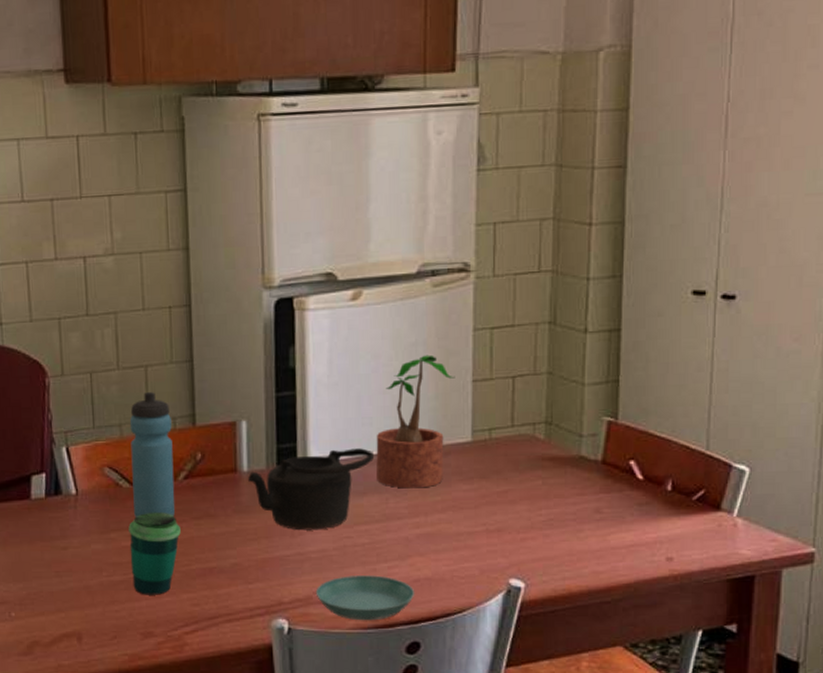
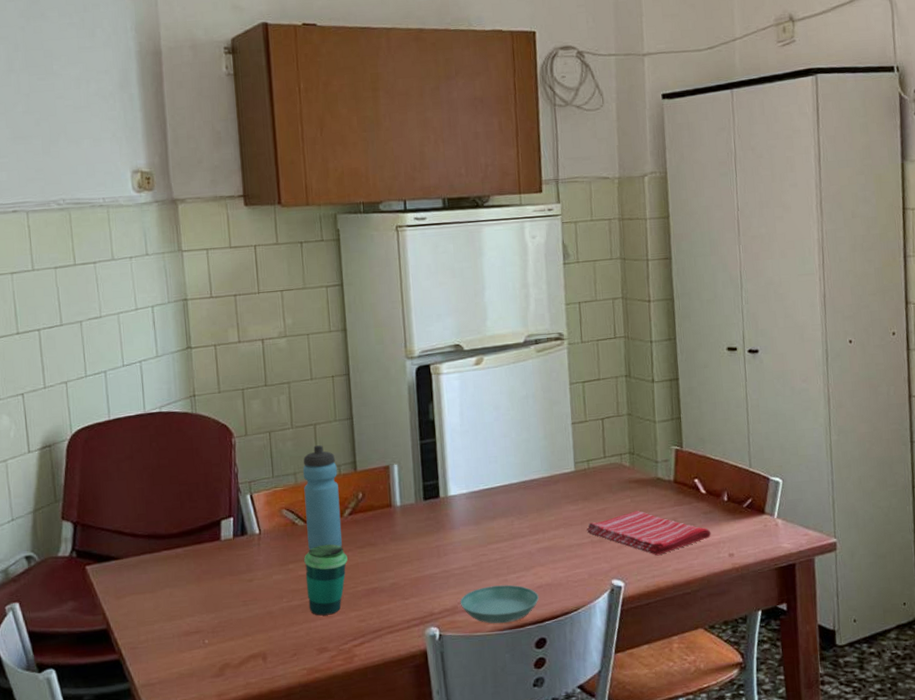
teapot: present [248,448,374,531] -> none [401,481,500,552]
potted plant: present [376,354,455,489] -> none [500,404,559,512]
dish towel: none [482,496,645,554] -> present [586,511,711,556]

